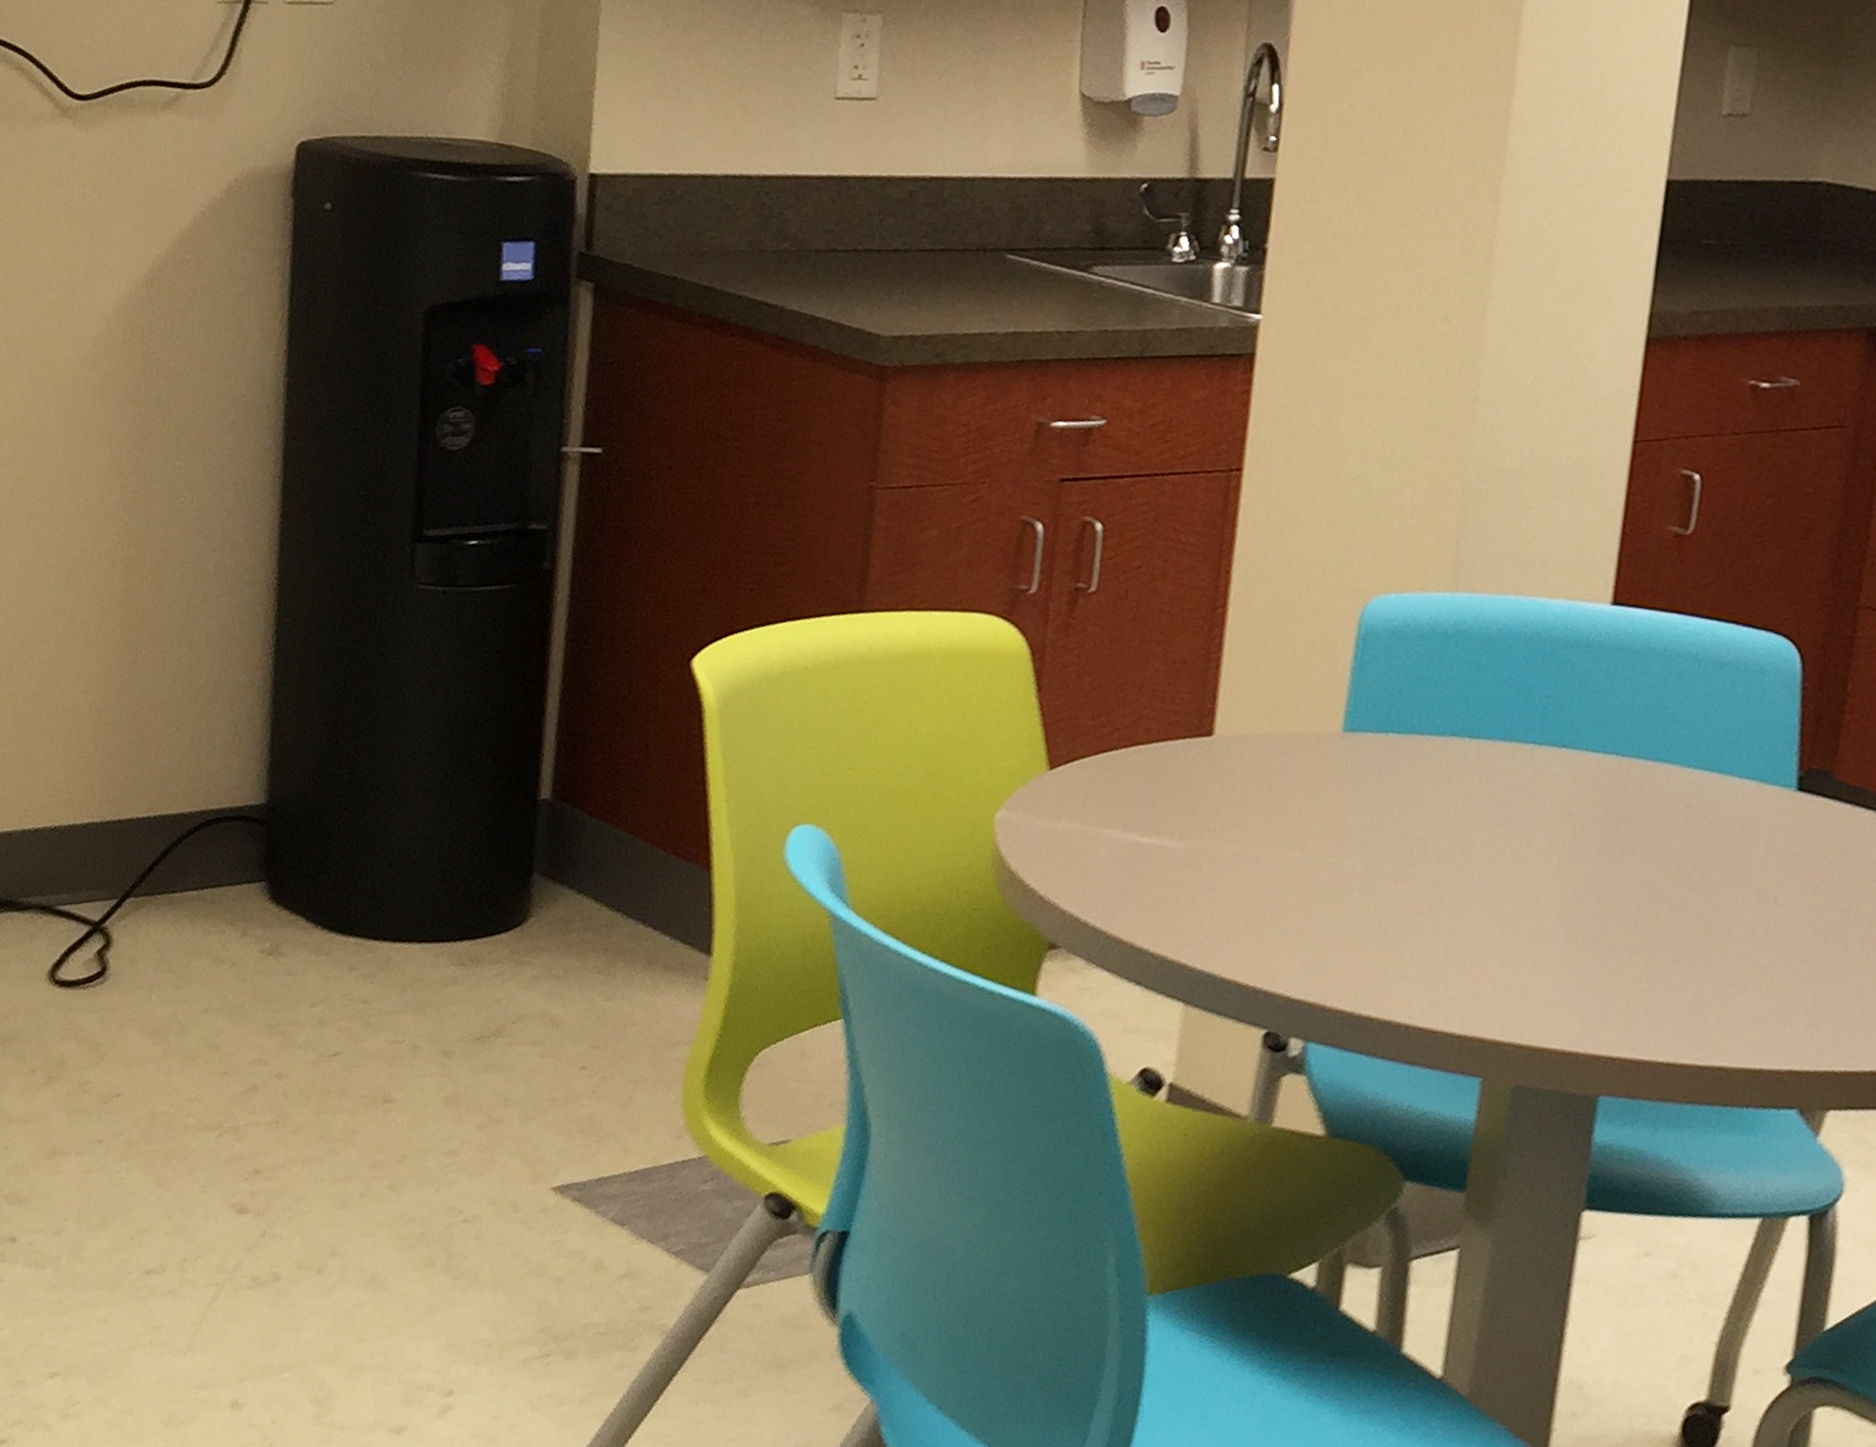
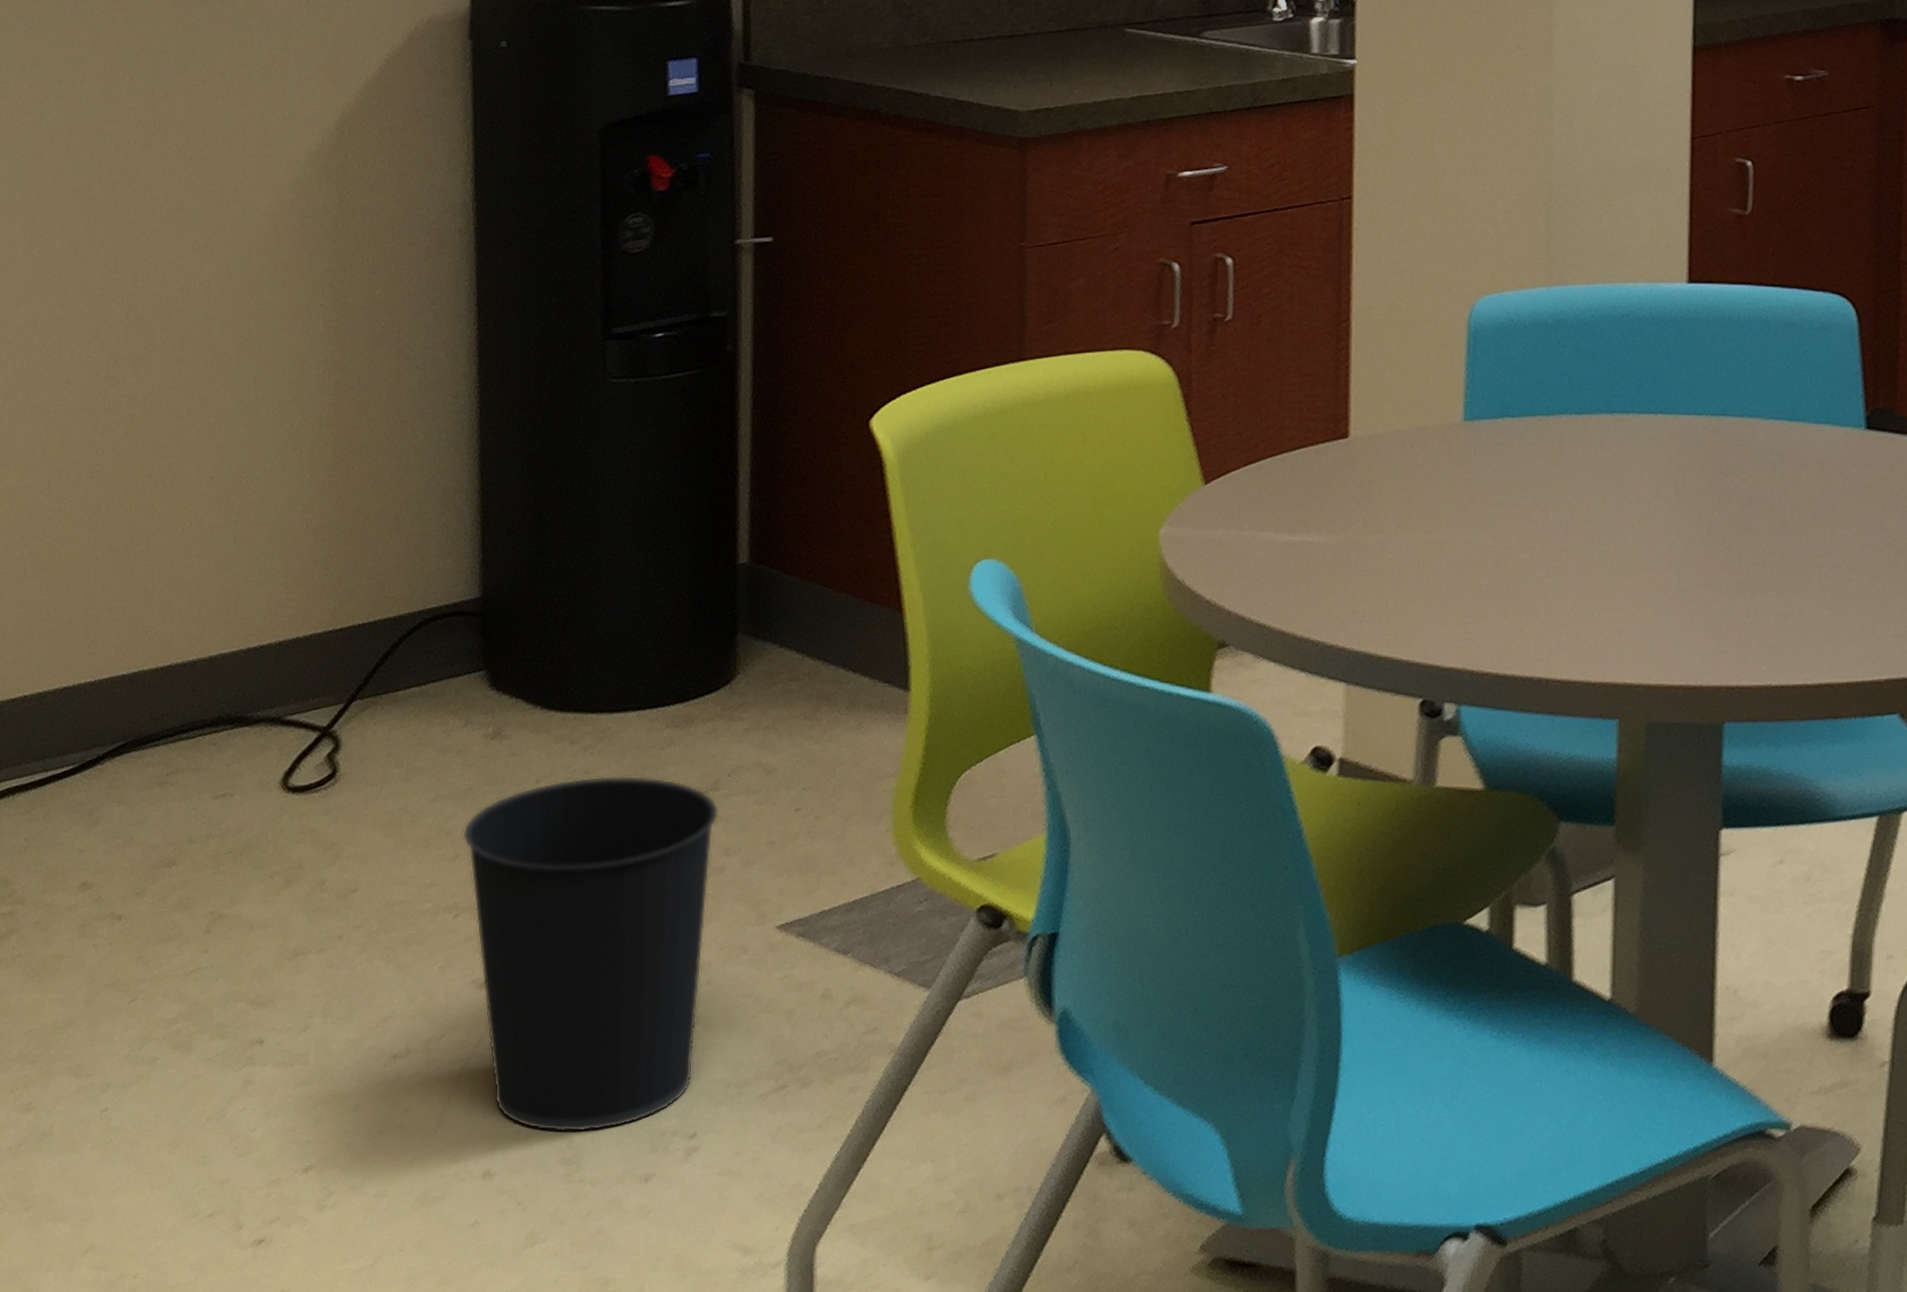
wastebasket: none [231,1006,501,1375] -> present [462,775,719,1133]

